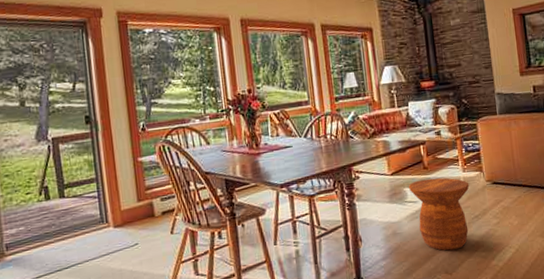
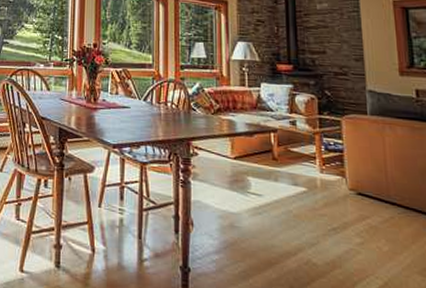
side table: present [408,177,470,251] -> none [253,171,328,263]

